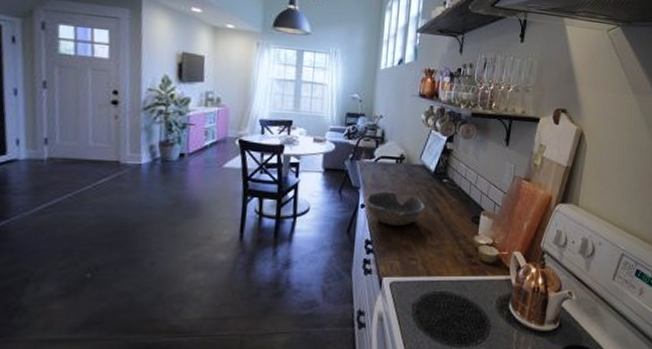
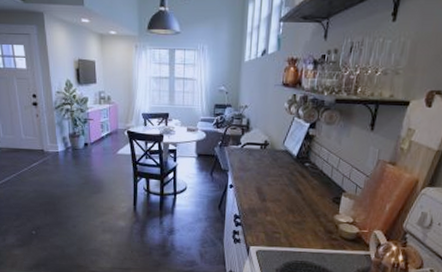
bowl: present [365,191,425,227] -> none [233,174,288,205]

